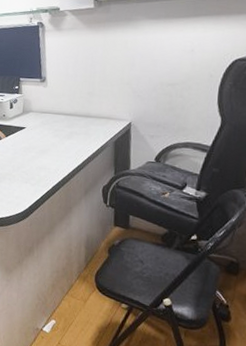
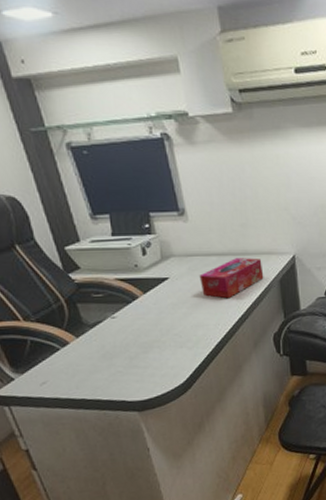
tissue box: none [48,119,102,151] -> present [199,258,264,299]

